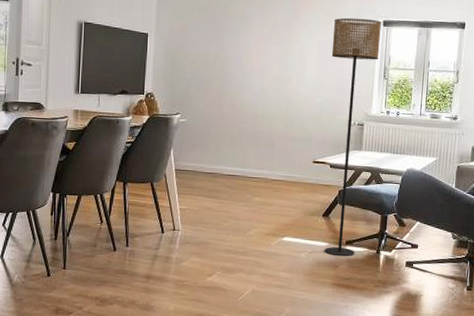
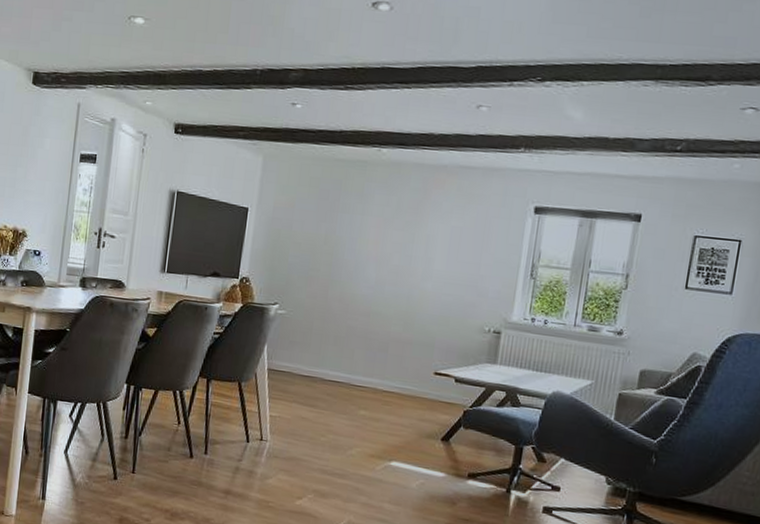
floor lamp: present [324,17,381,257] -> none [440,201,532,493]

